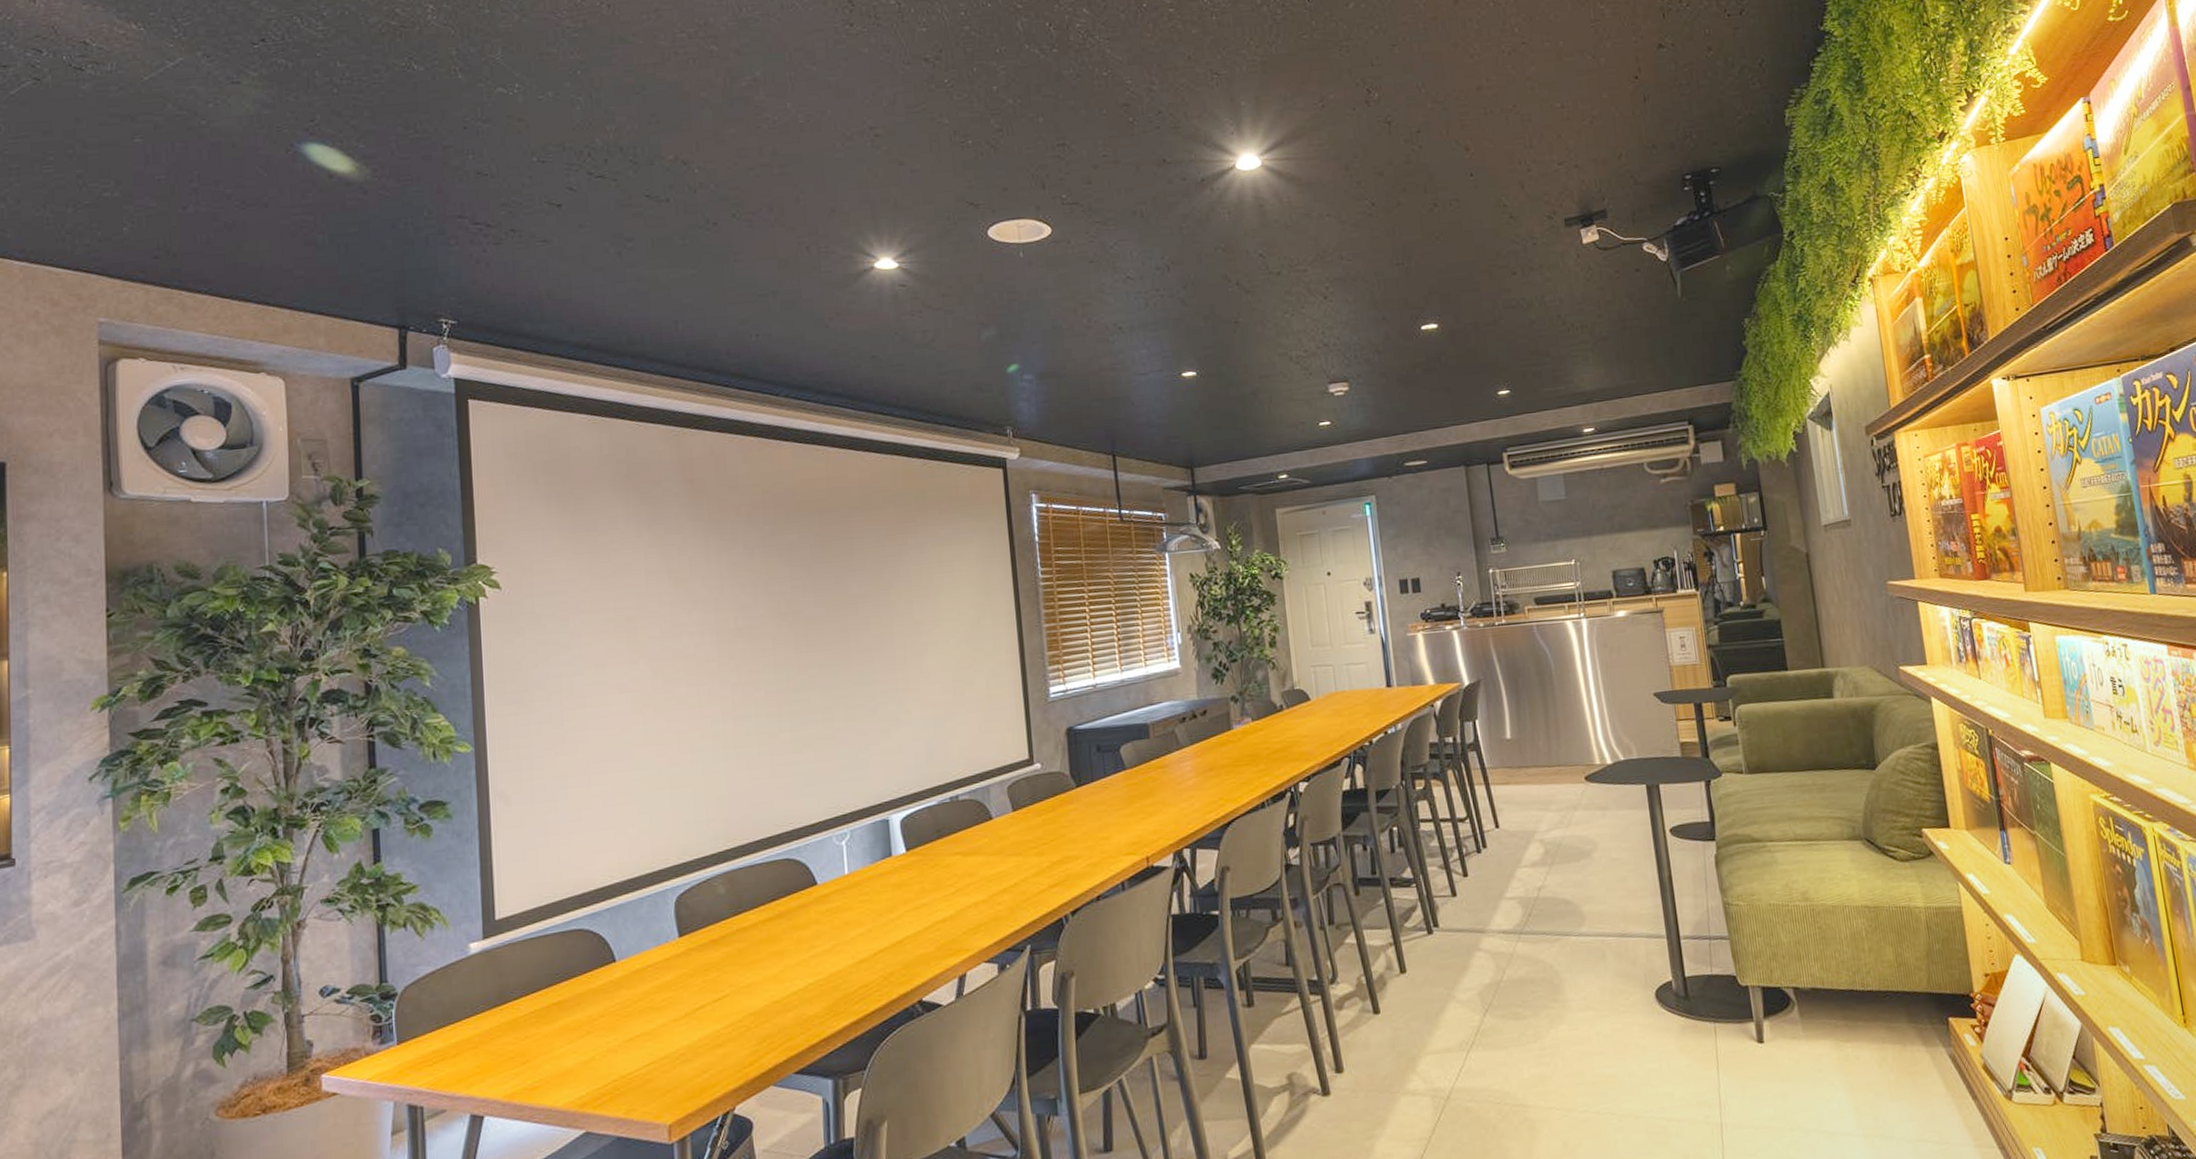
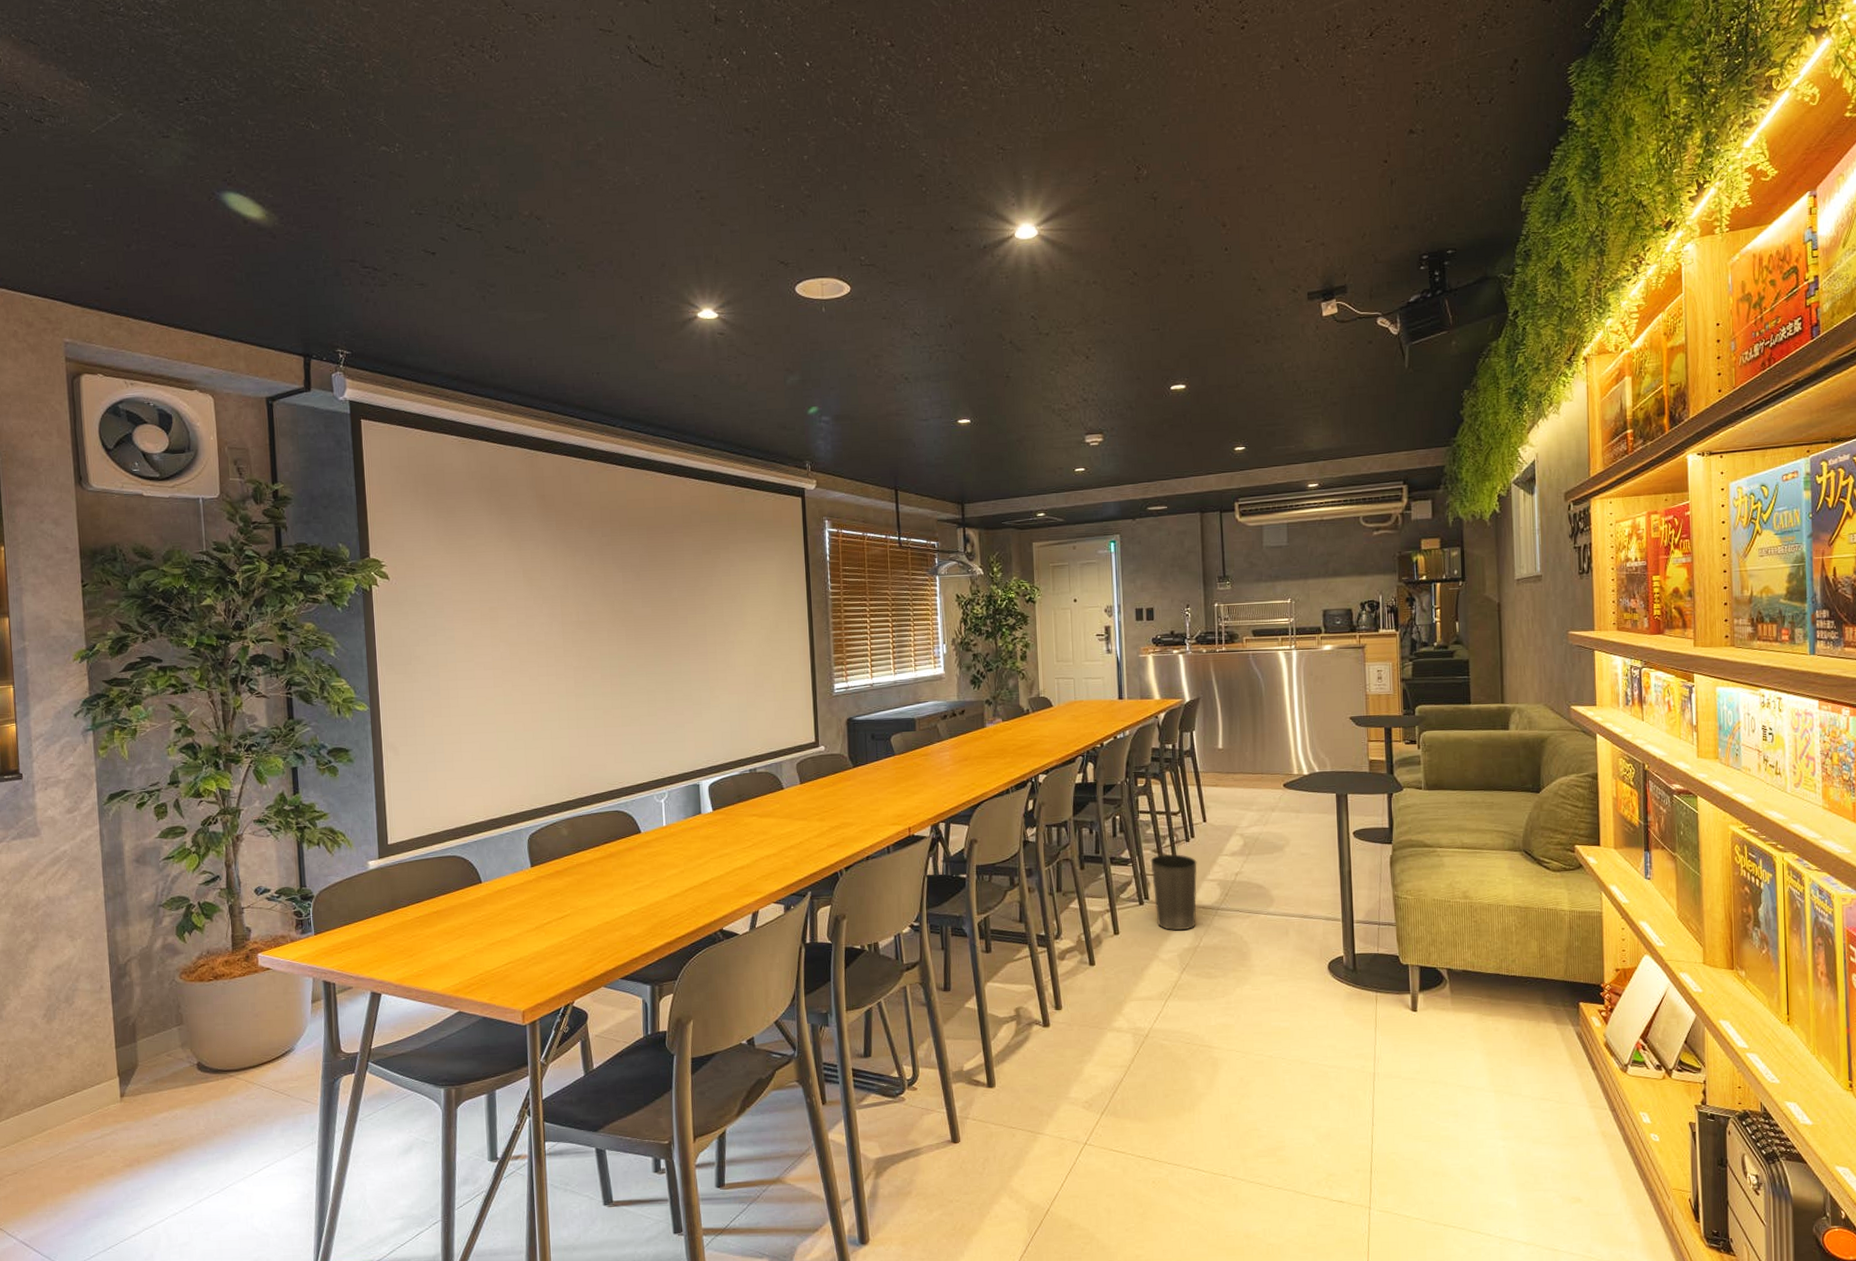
waste basket: none [1437,869,1497,964] -> present [1150,854,1198,931]

